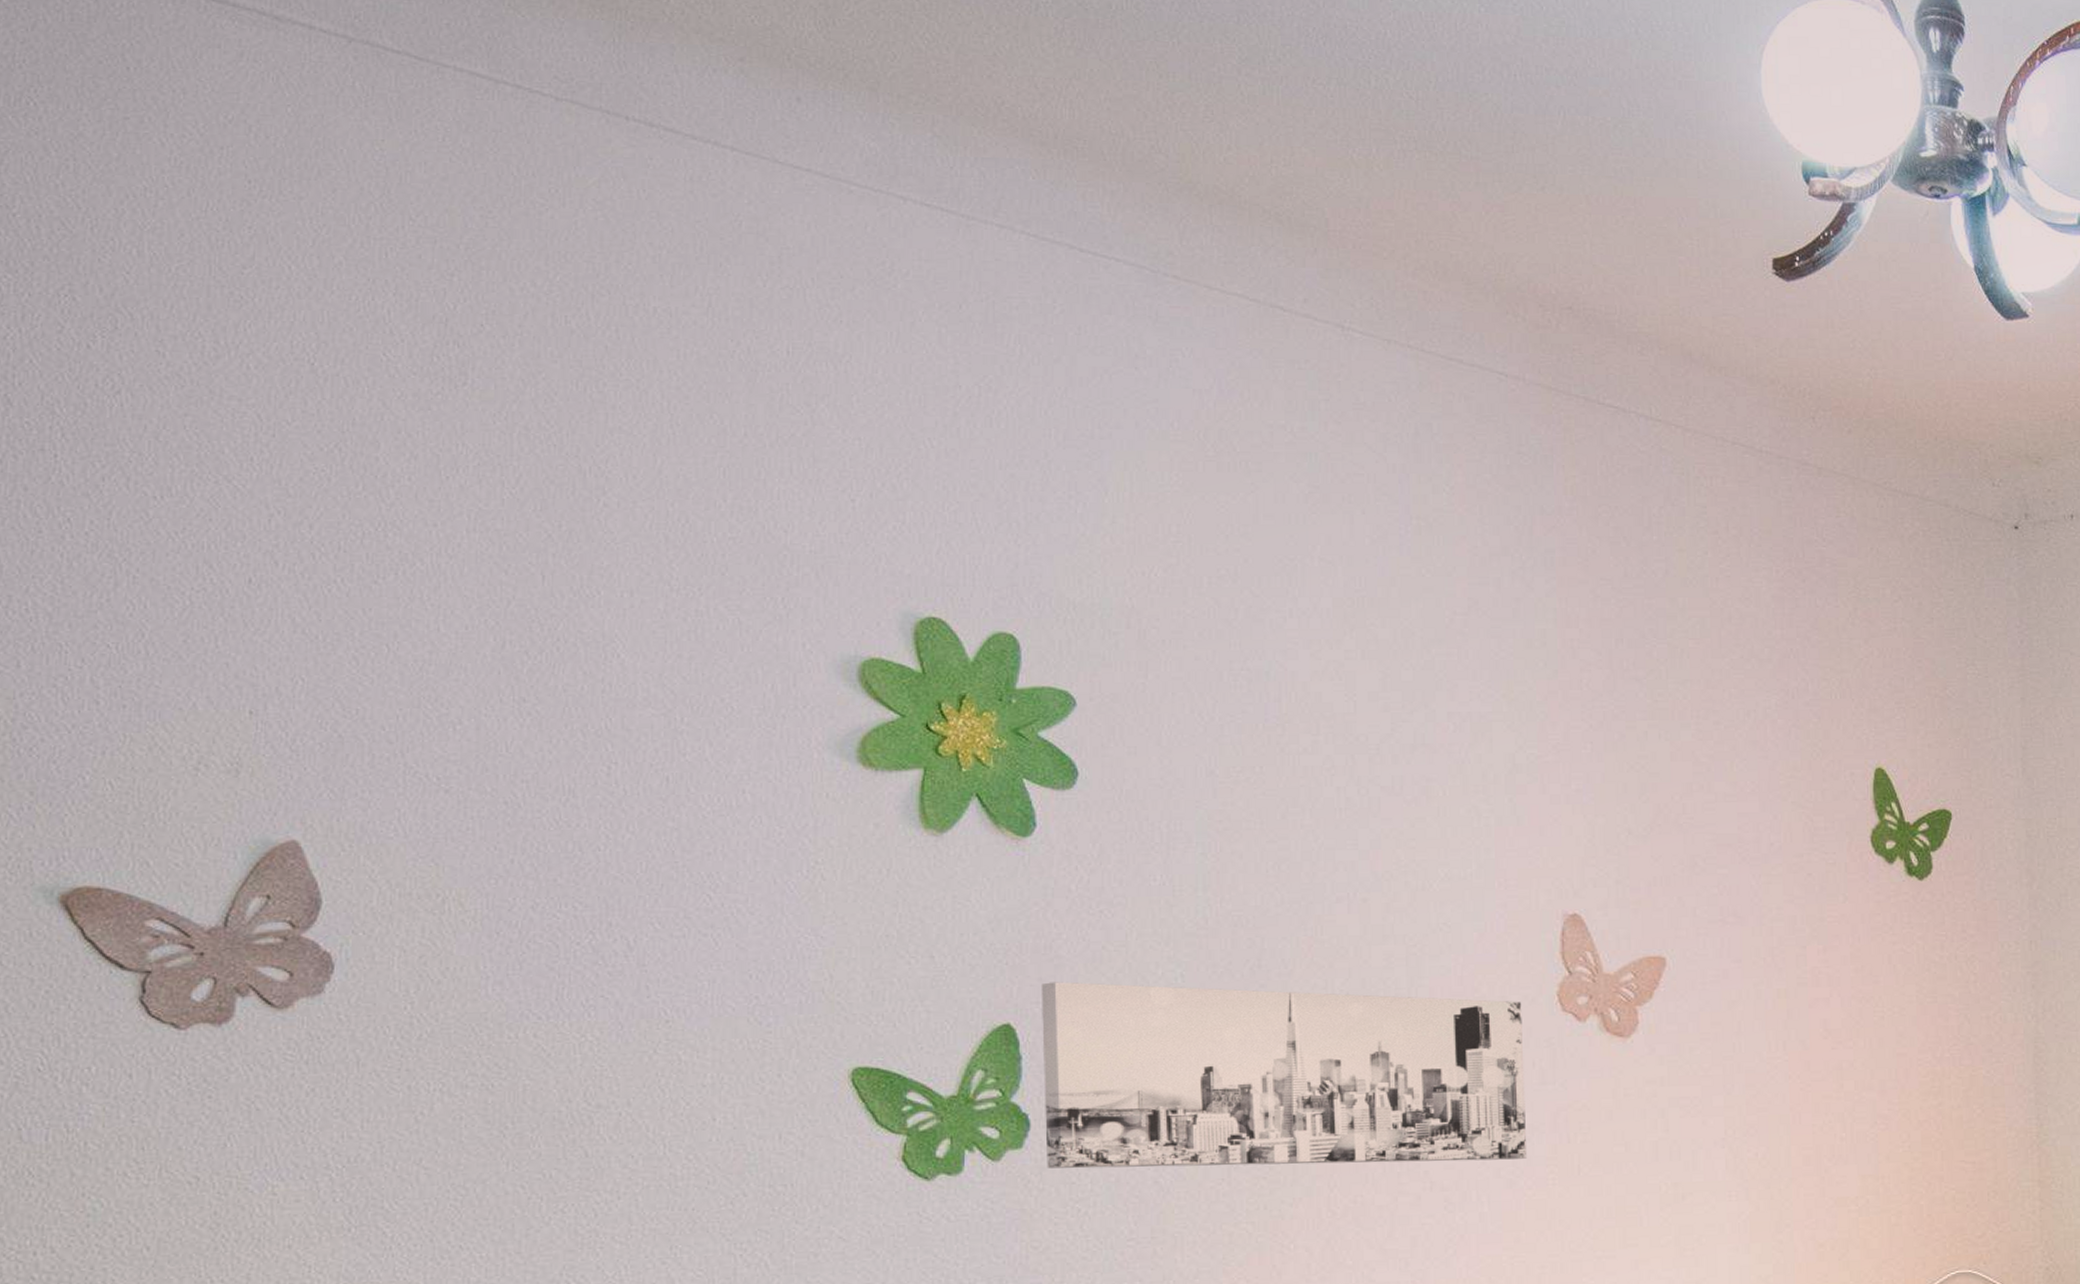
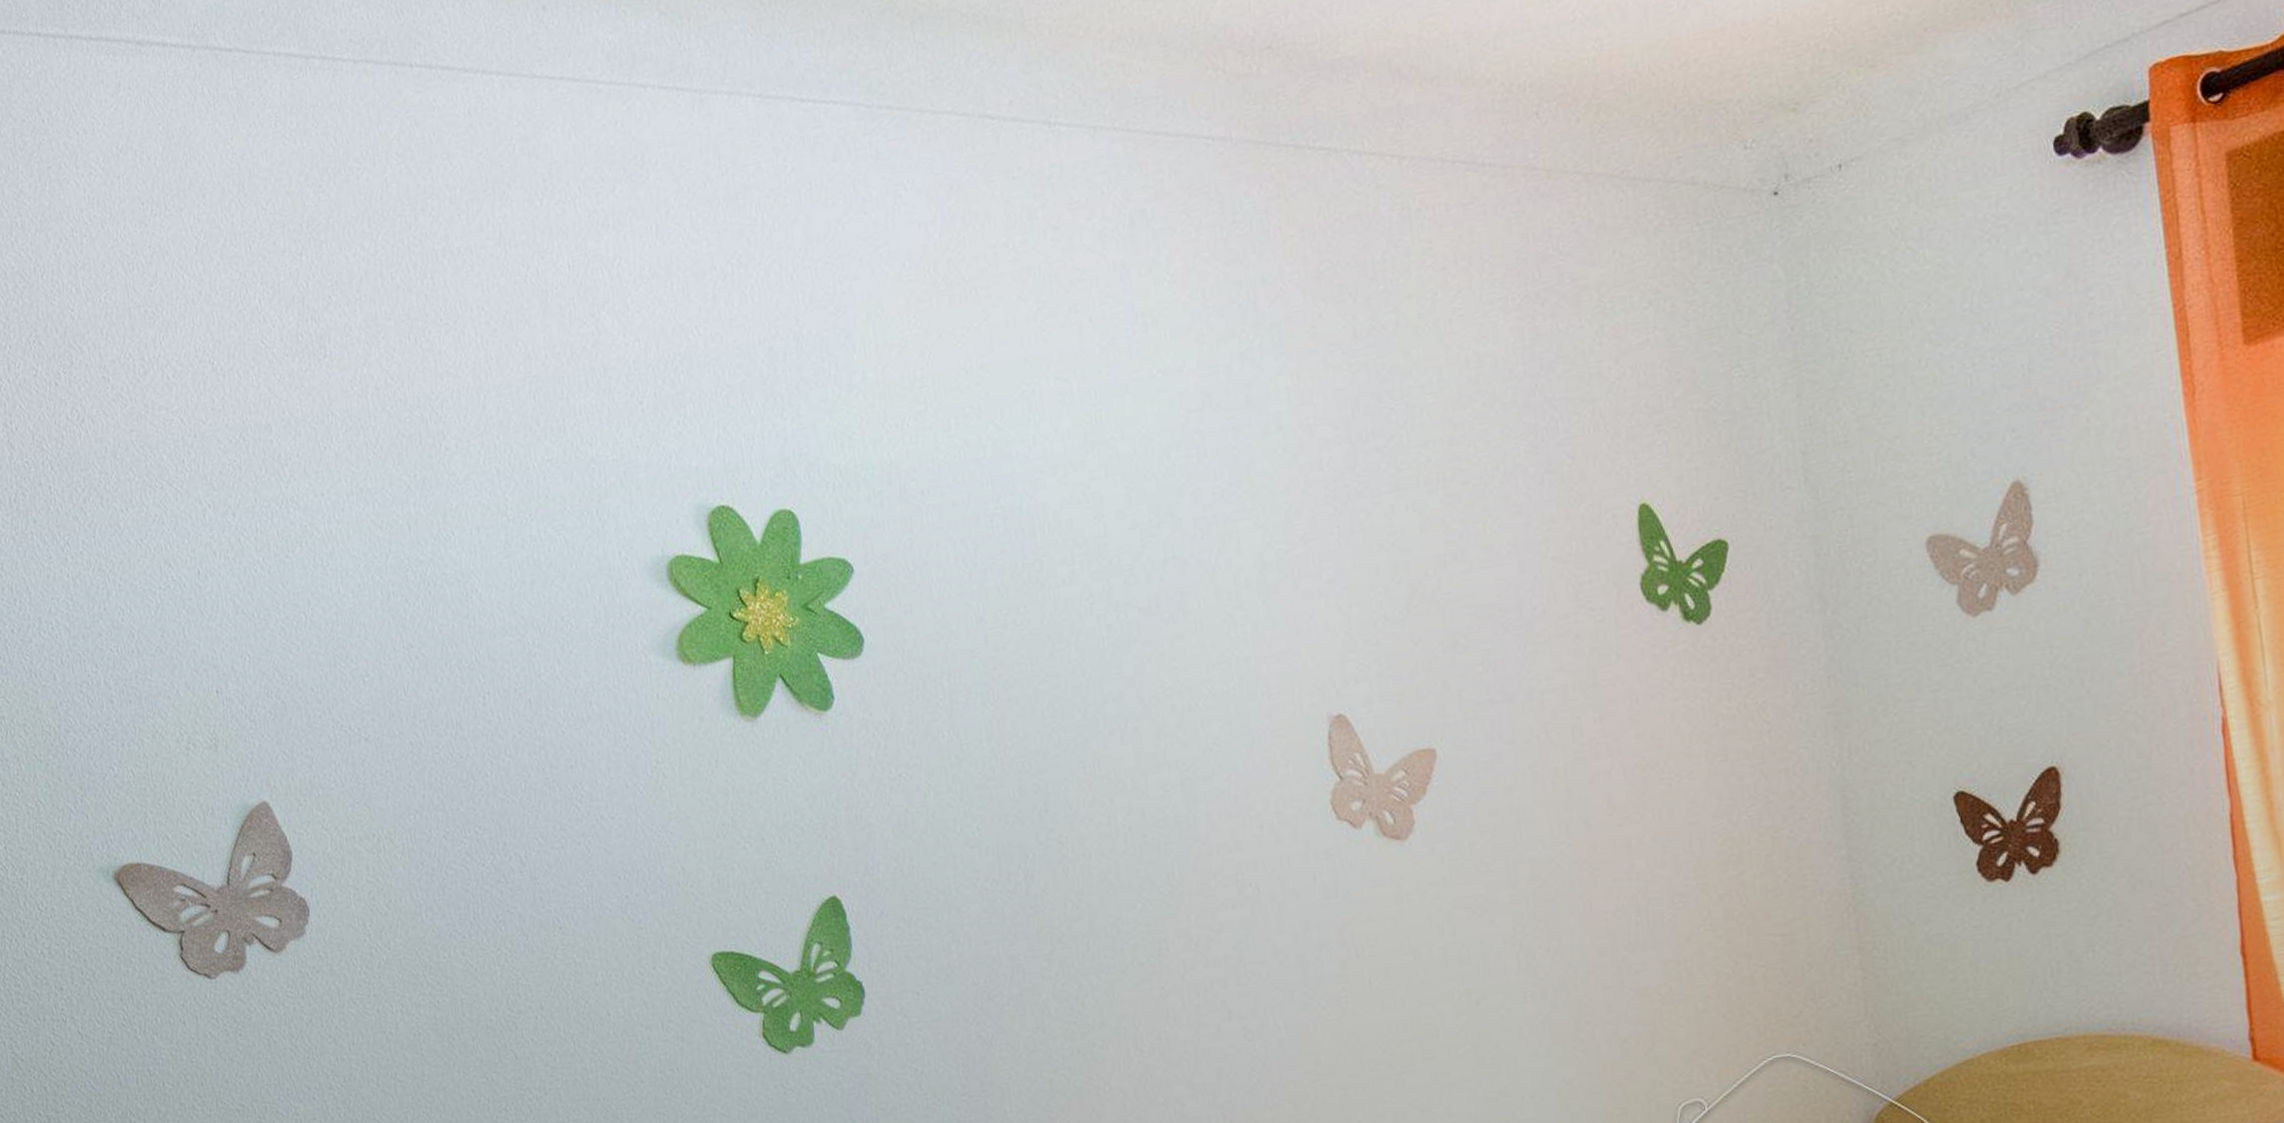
wall art: present [1040,981,1528,1169] -> none [857,815,1318,1033]

